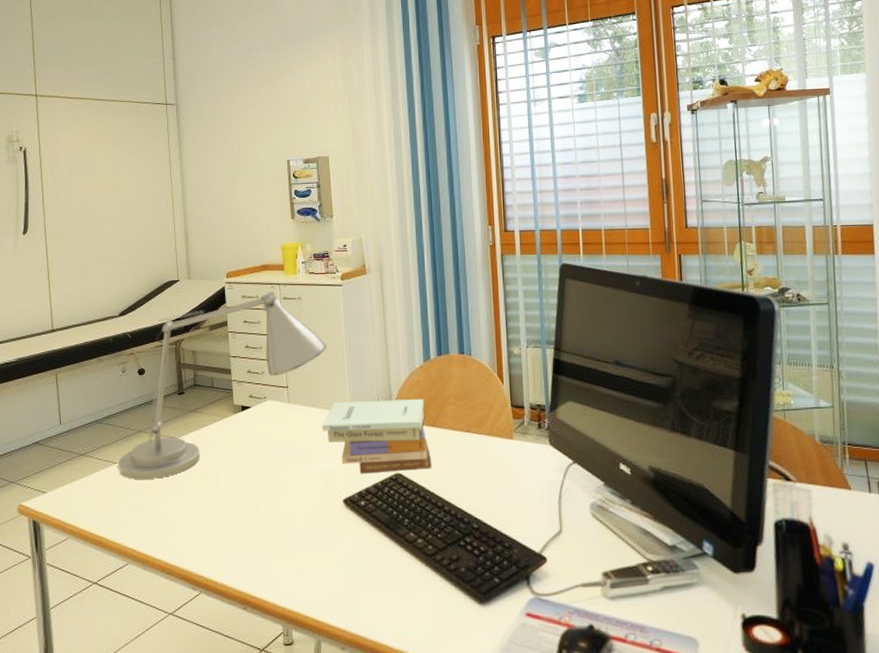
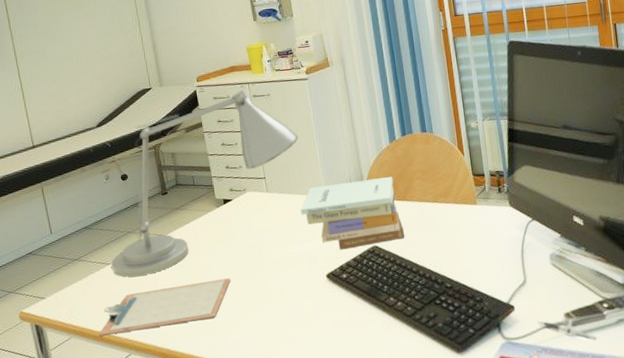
clipboard: none [97,492,240,540] -> present [98,278,230,336]
pen: none [571,577,638,608] -> present [537,320,597,341]

